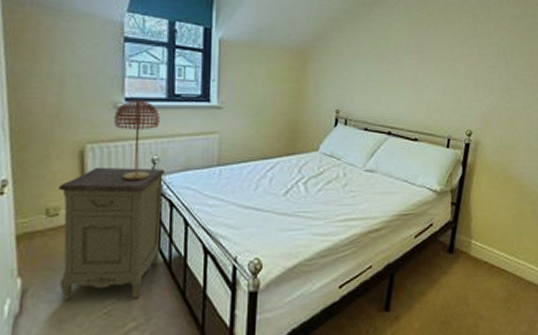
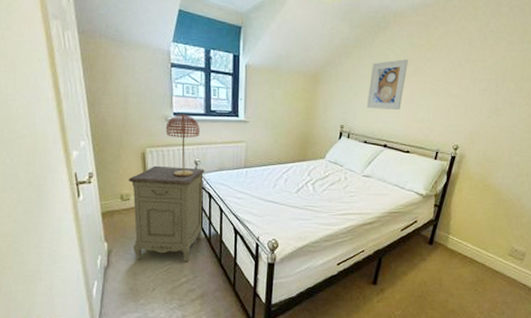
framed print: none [365,33,409,90] -> present [366,59,408,110]

